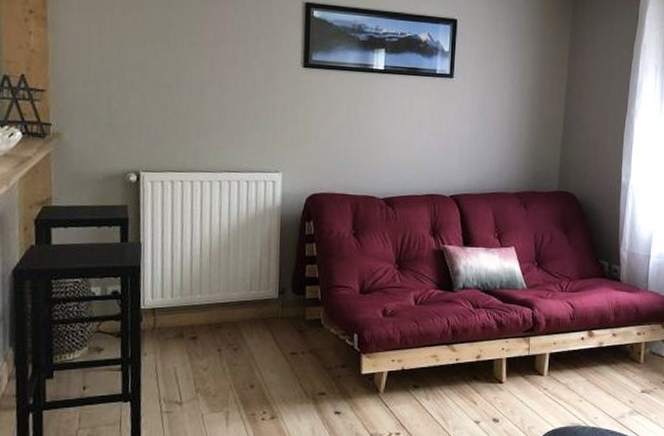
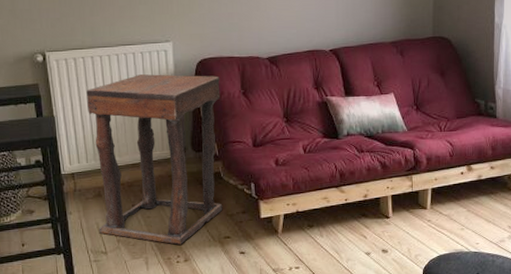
side table: none [176,205,330,399] -> present [86,74,223,245]

